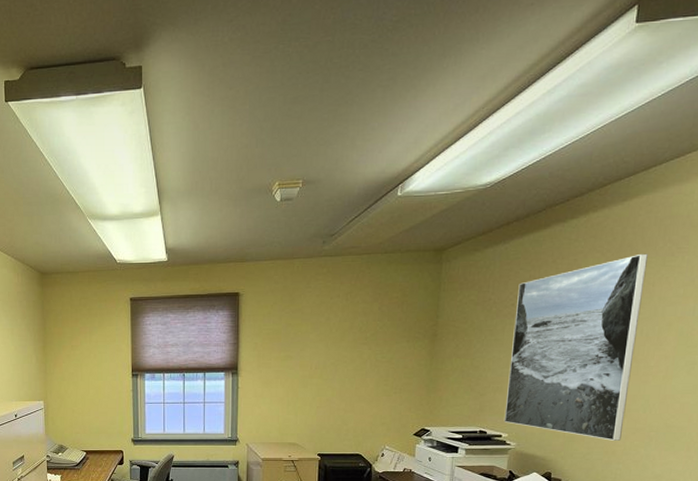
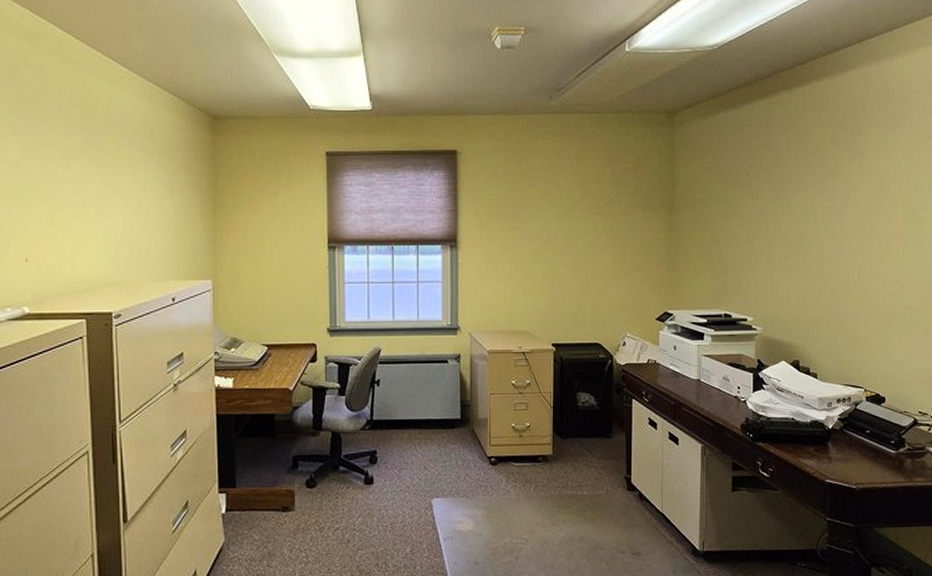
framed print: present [504,253,648,441] -> none [748,125,870,324]

